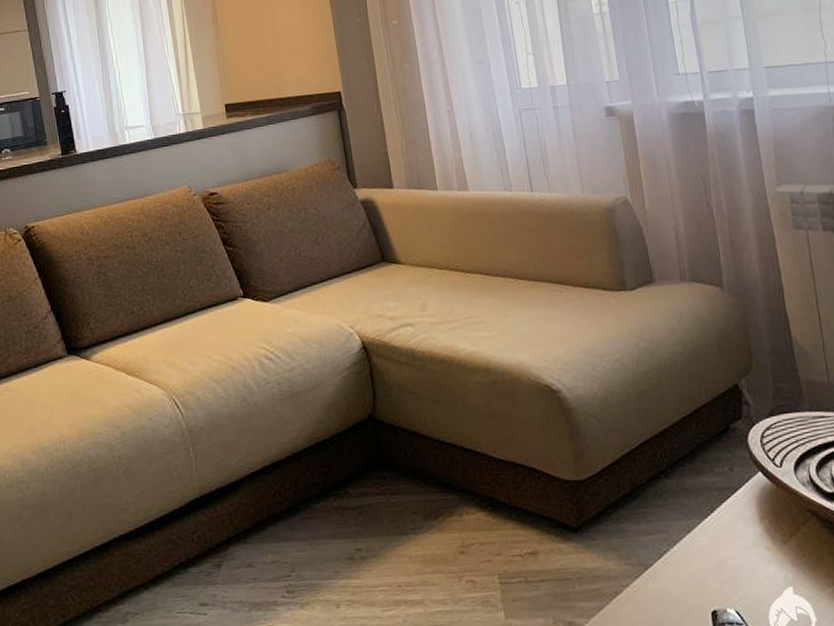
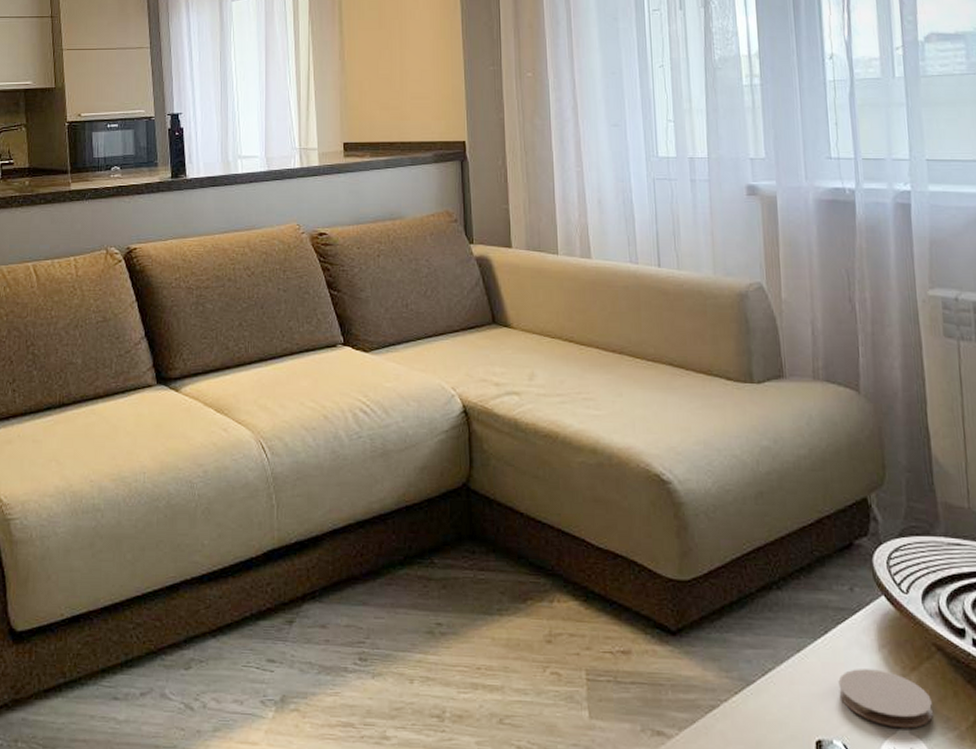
coaster: none [726,539,813,590] -> present [838,669,933,729]

